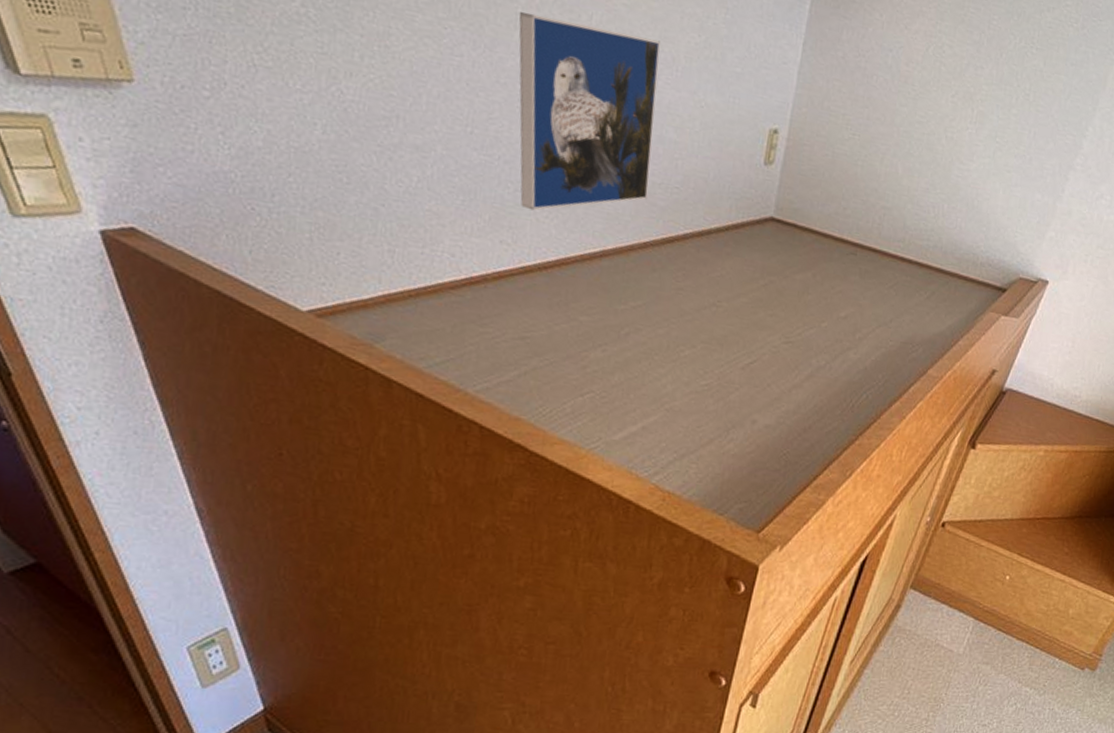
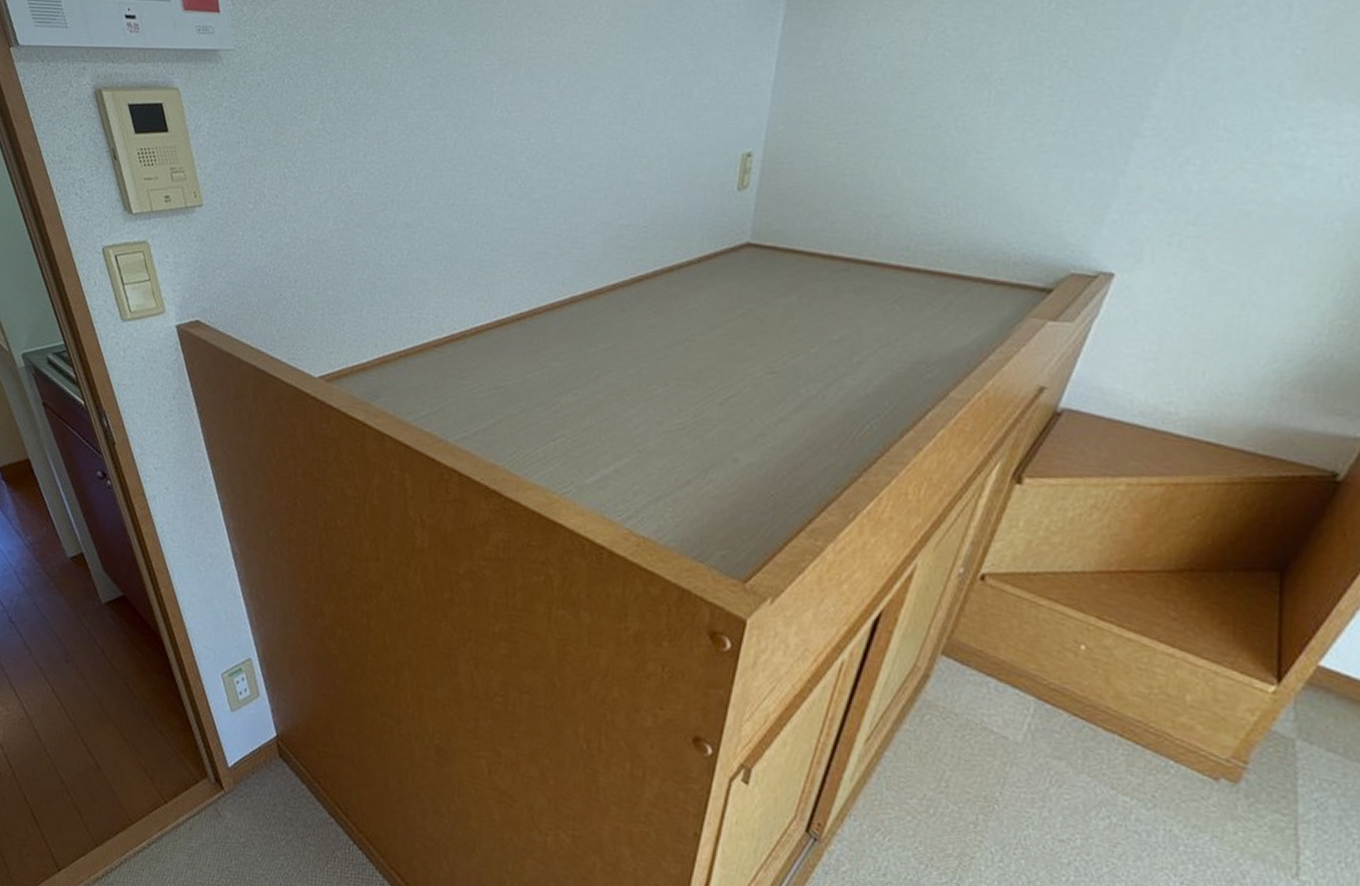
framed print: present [518,12,660,211] -> none [494,89,626,267]

